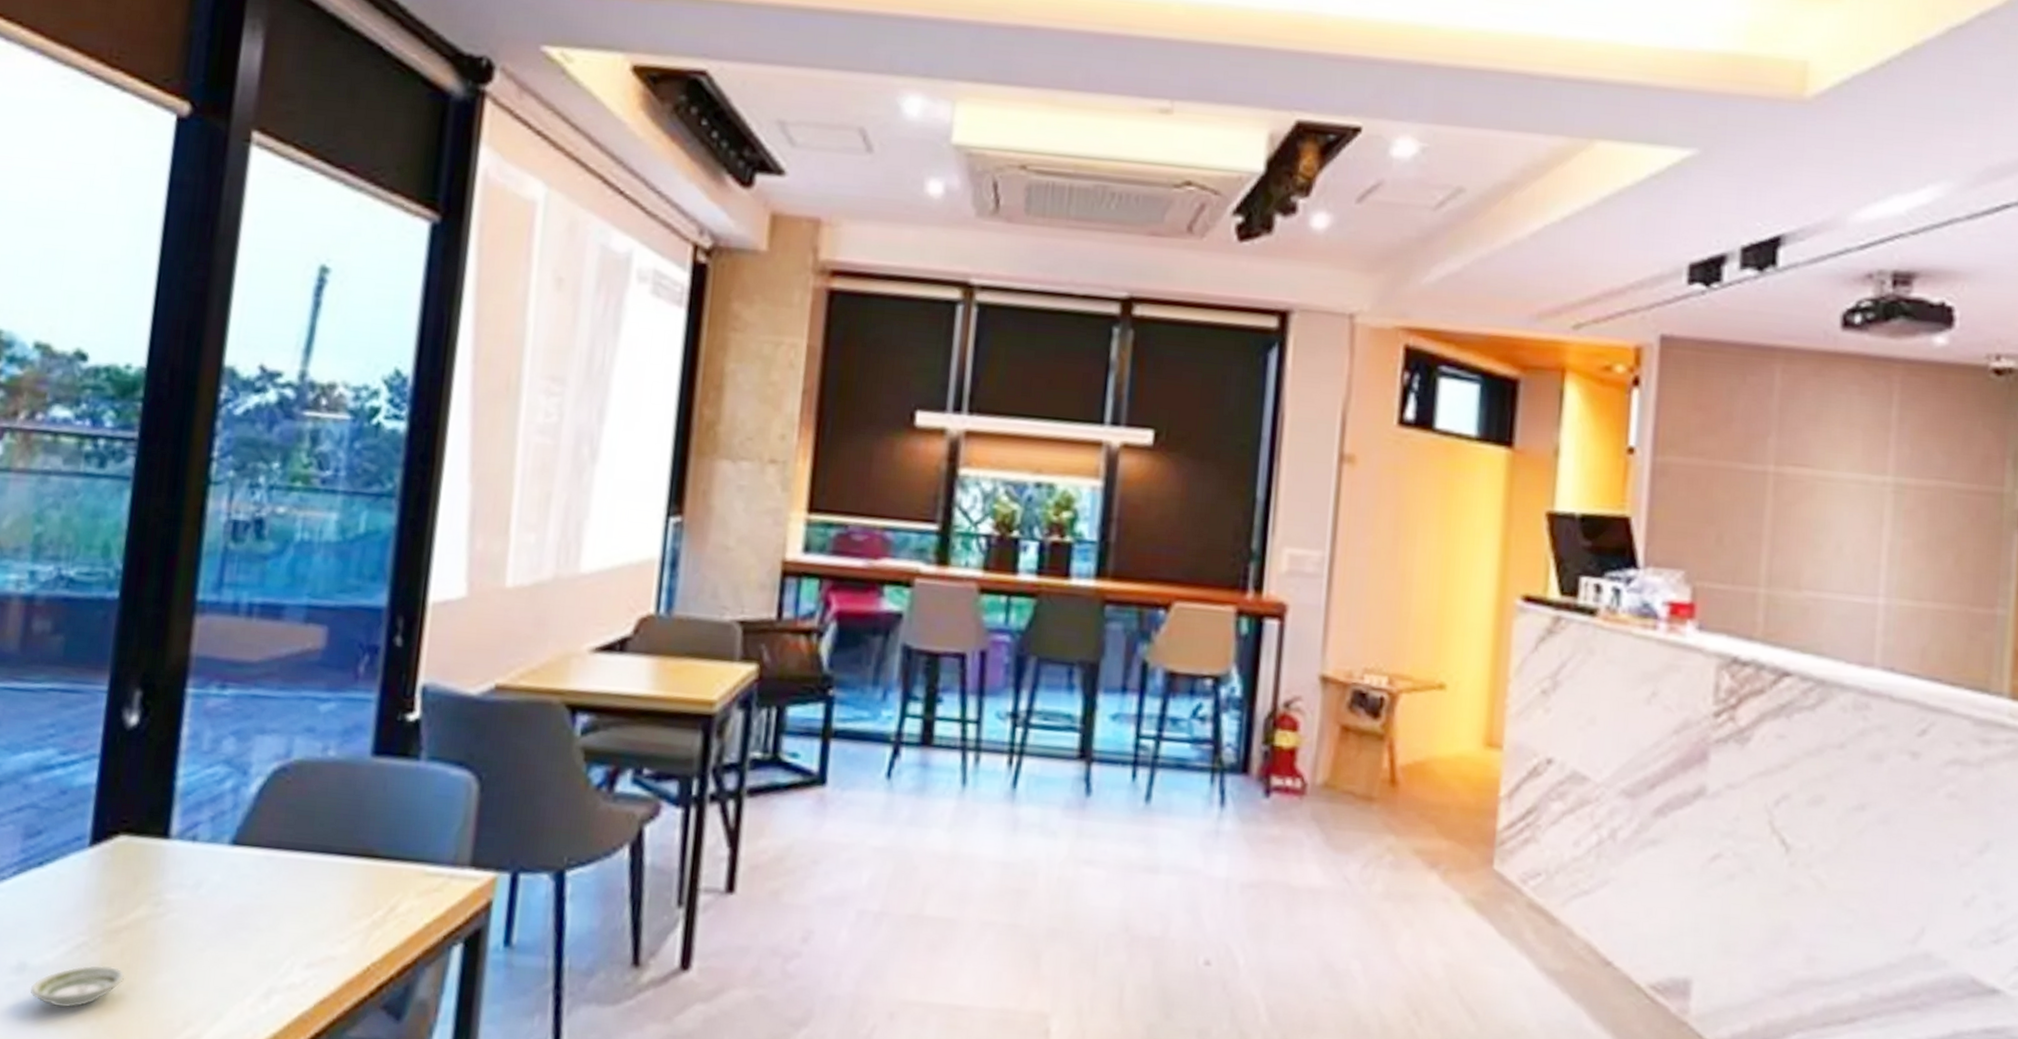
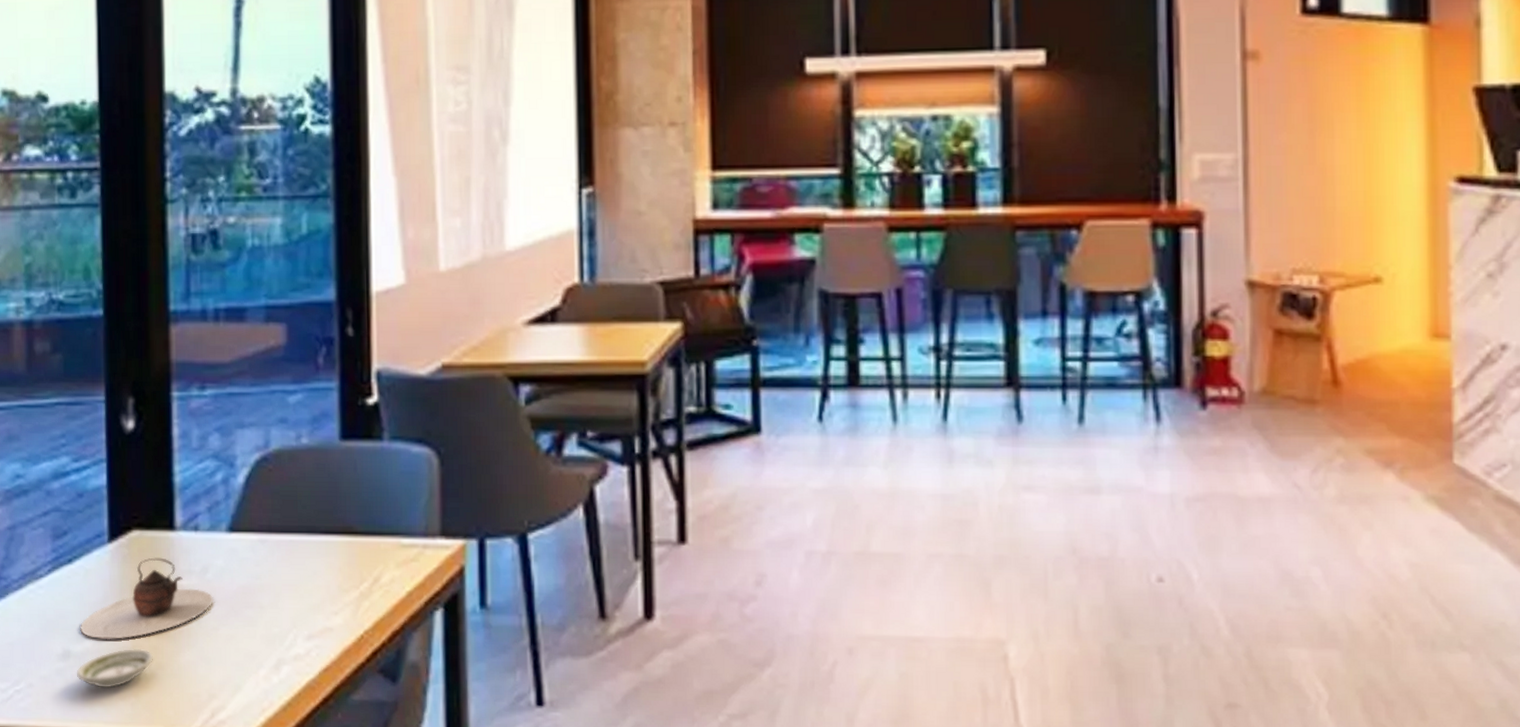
teapot: none [42,867,204,954] -> present [80,557,213,639]

